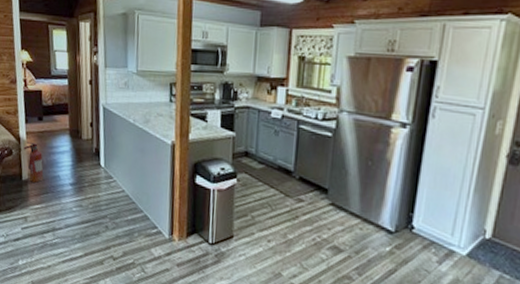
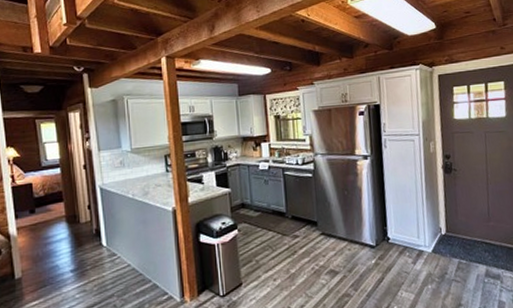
fire extinguisher: present [23,141,44,183] -> none [14,236,40,279]

